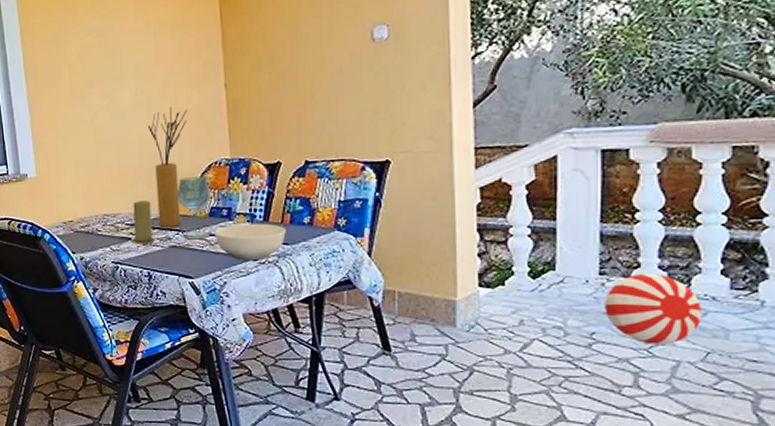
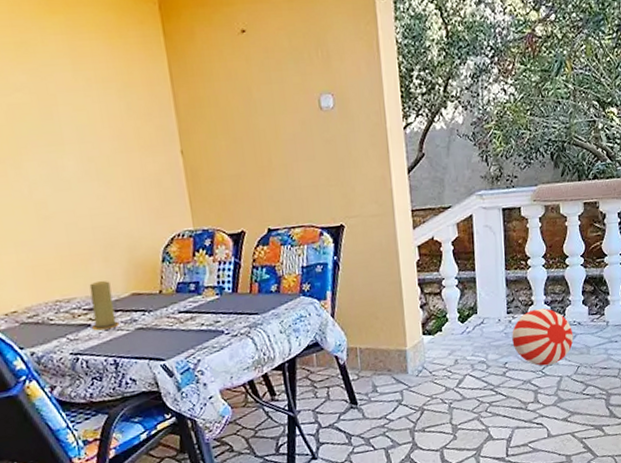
vase: present [148,107,187,228] -> none [100,176,146,310]
wine glass: present [176,177,211,240] -> none [139,250,179,320]
bowl: present [214,223,286,260] -> none [183,295,256,335]

